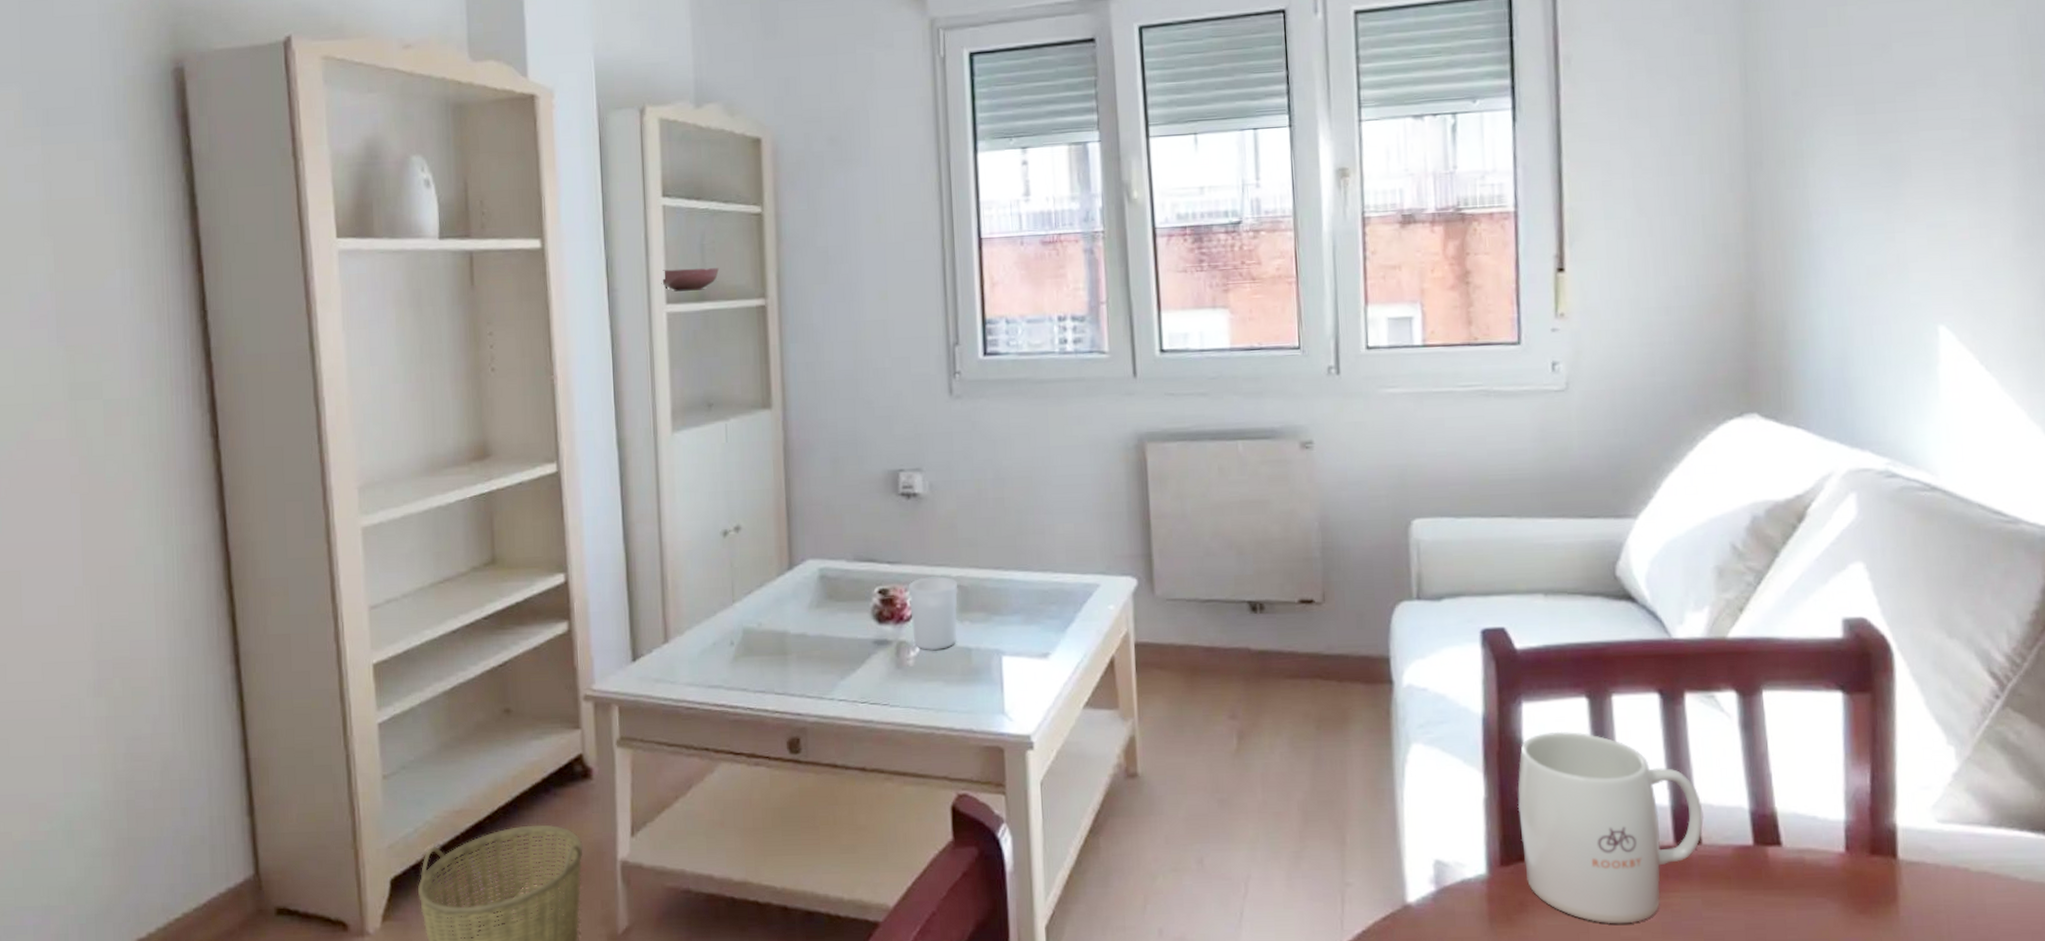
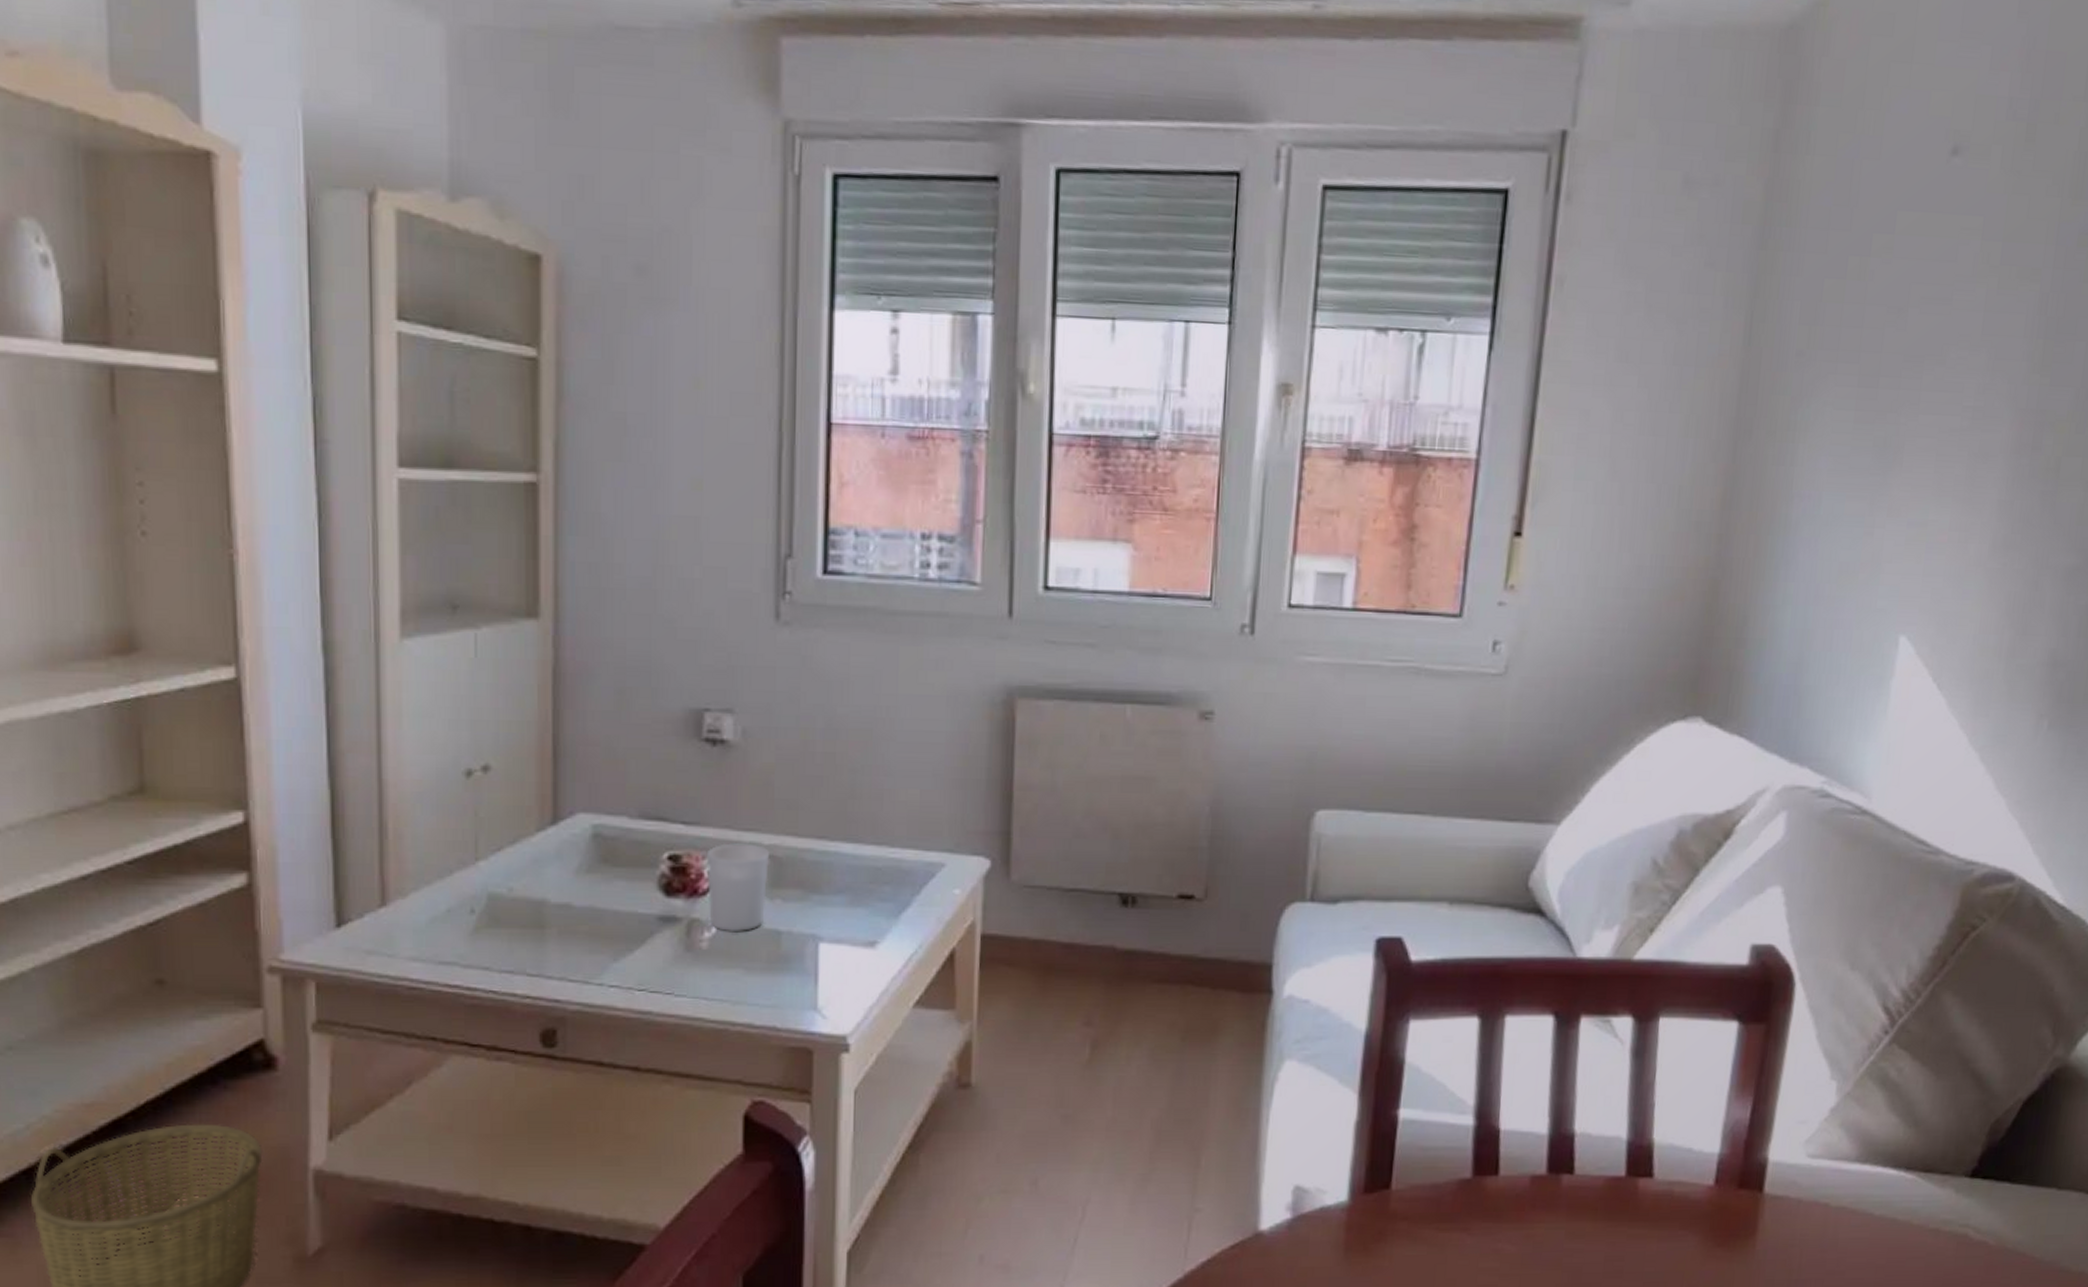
bowl: present [661,268,720,292] -> none [391,420,475,453]
mug: present [1517,731,1704,924] -> none [1389,1052,1581,1255]

